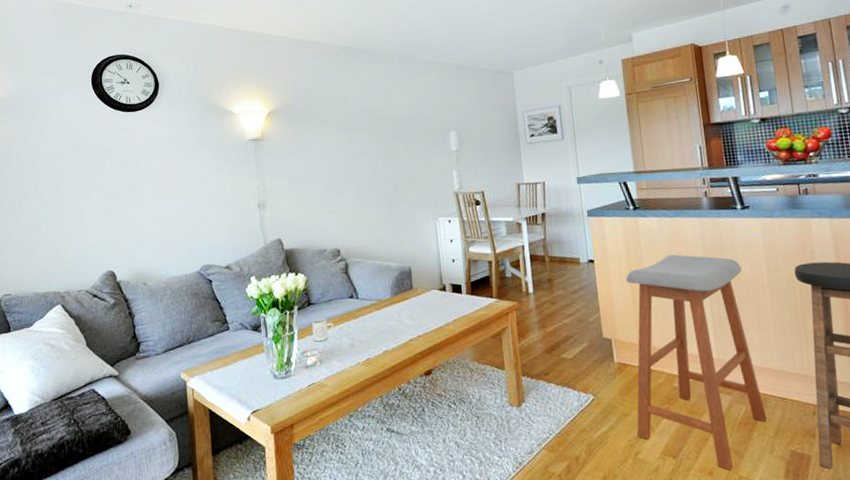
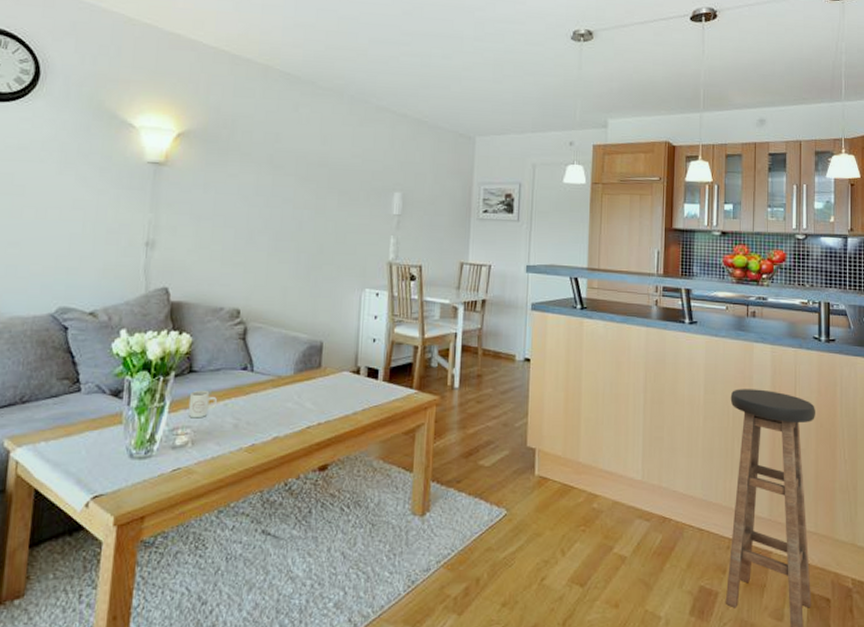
stool: present [626,254,767,471] -> none [546,363,682,603]

